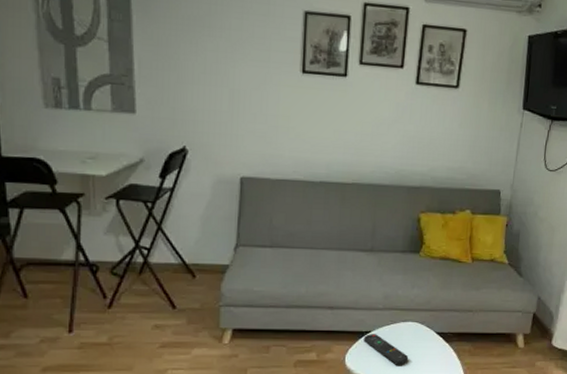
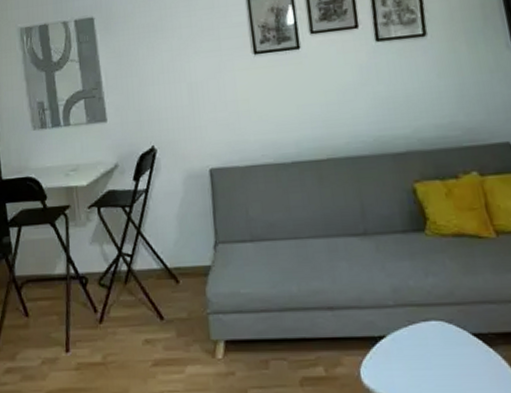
remote control: present [363,334,409,365] -> none [378,339,443,381]

